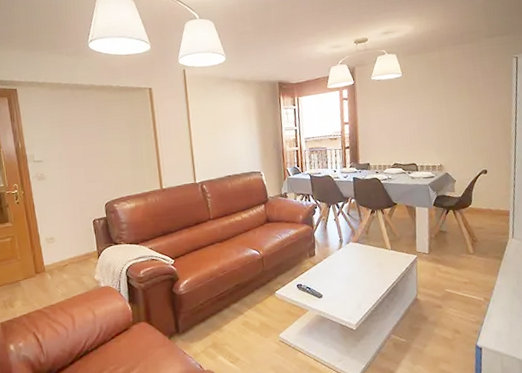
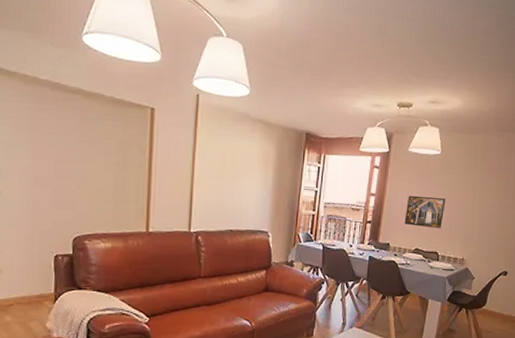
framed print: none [378,115,415,144] -> present [404,195,446,229]

